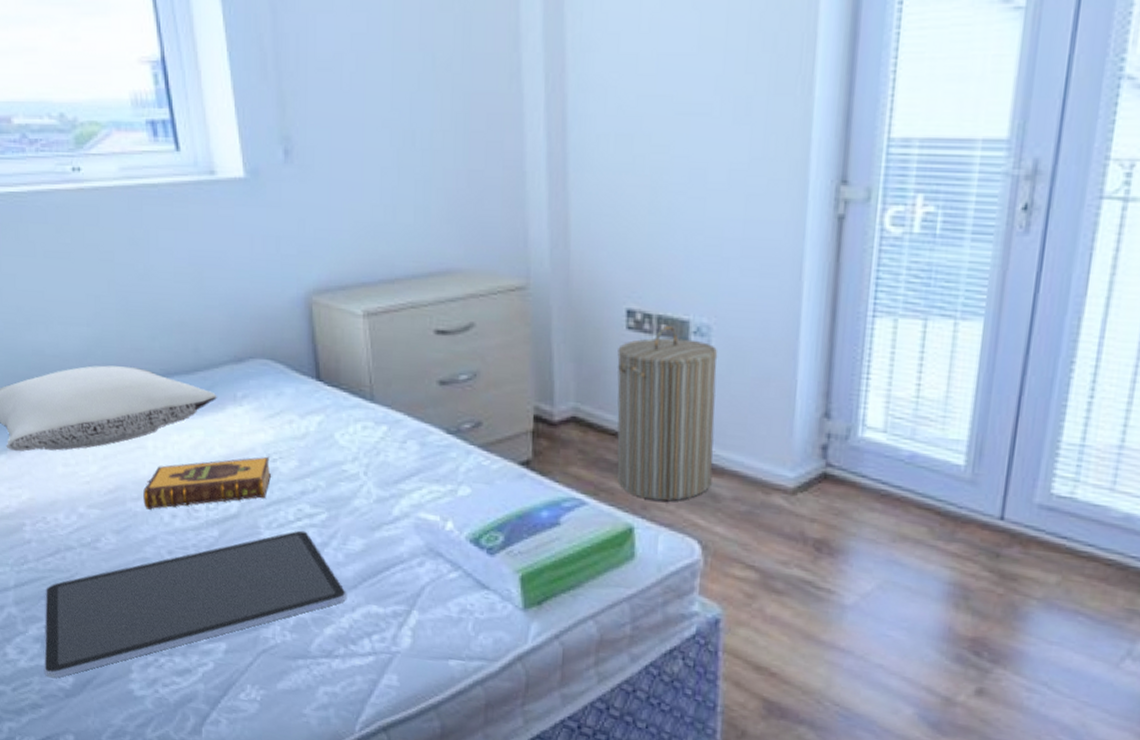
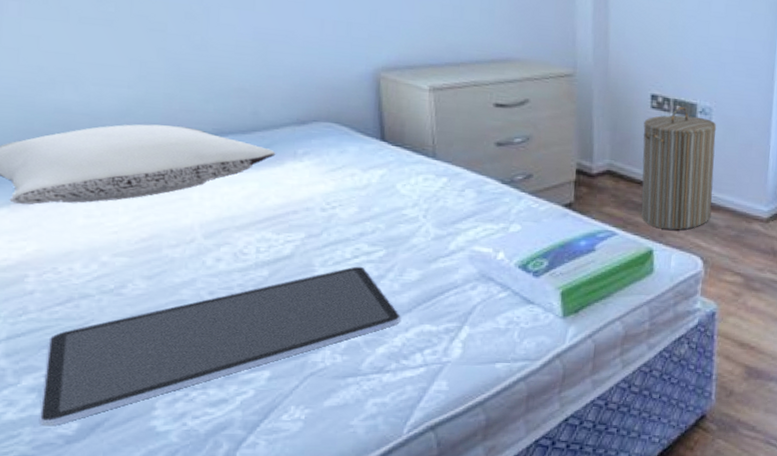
hardback book: present [143,456,272,511] -> none [183,204,330,256]

